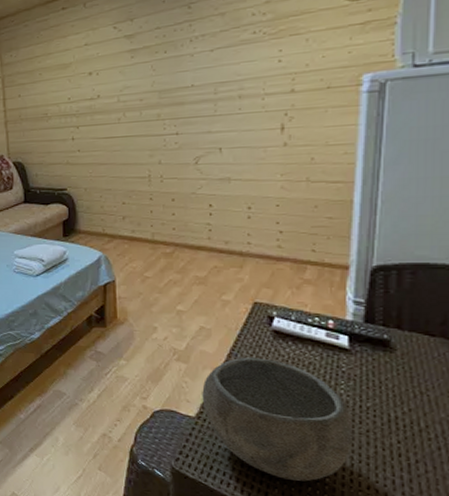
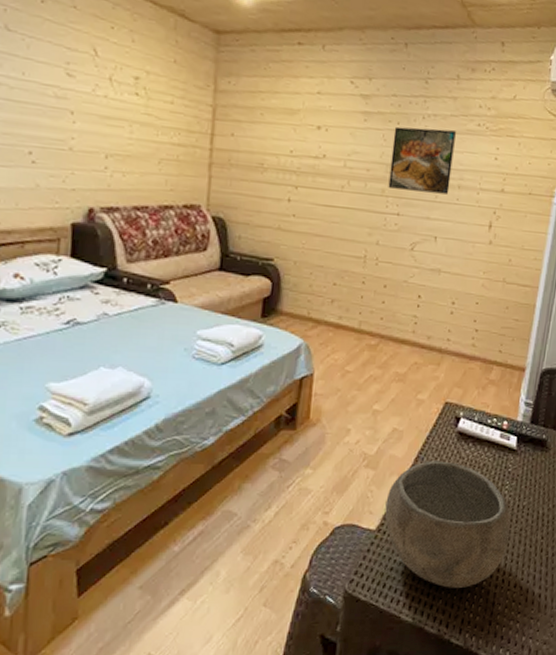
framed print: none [162,45,229,112] -> present [388,126,456,194]

